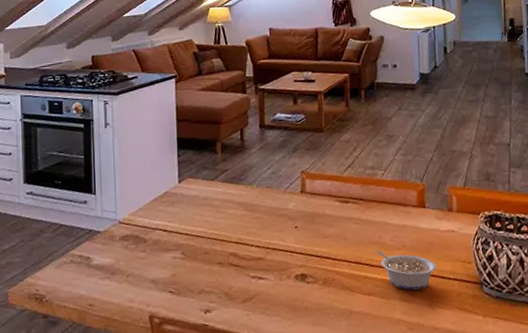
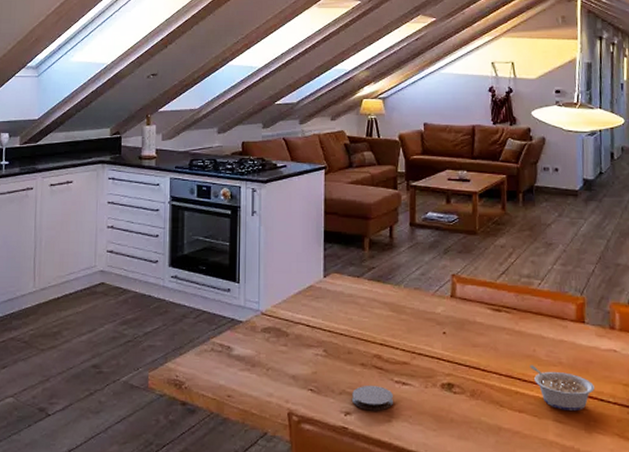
coaster: none [211,282,250,307] -> present [352,386,393,411]

